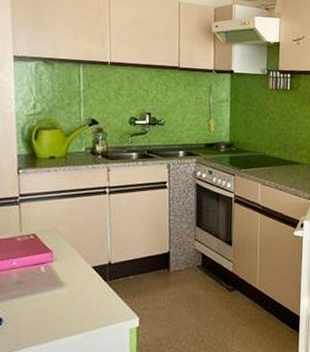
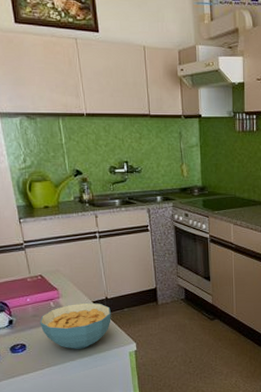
cereal bowl: none [24,268,113,325] -> present [39,302,111,349]

